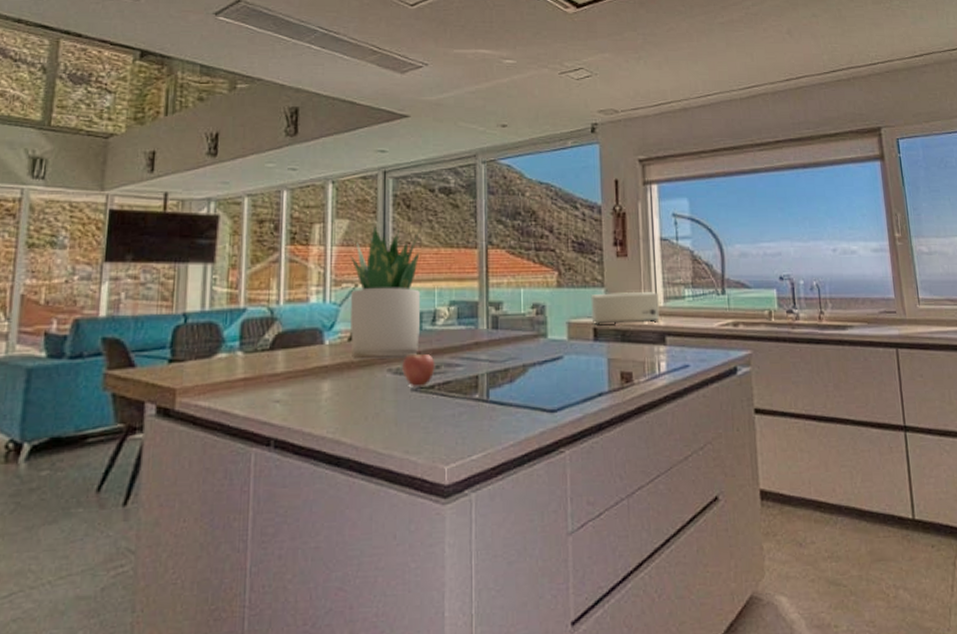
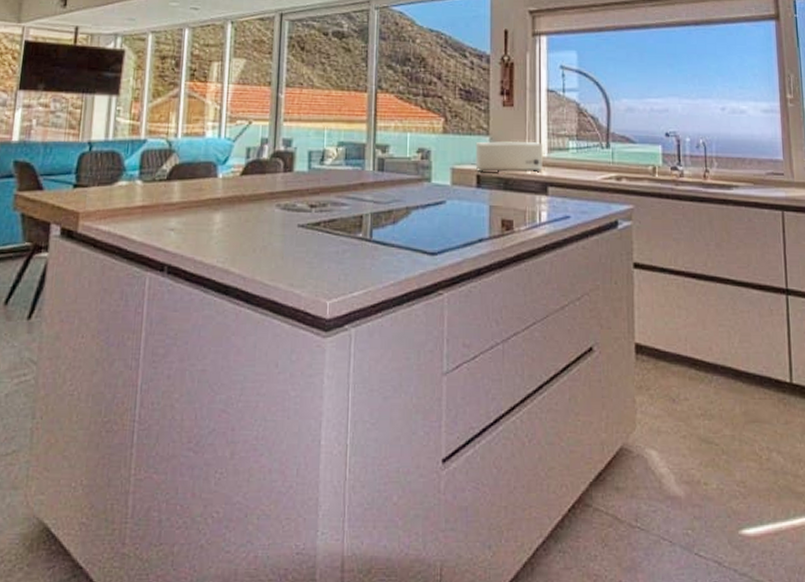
planter: present [349,226,421,359] -> none [243,66,314,195]
fruit: present [401,346,435,388] -> none [289,184,322,224]

